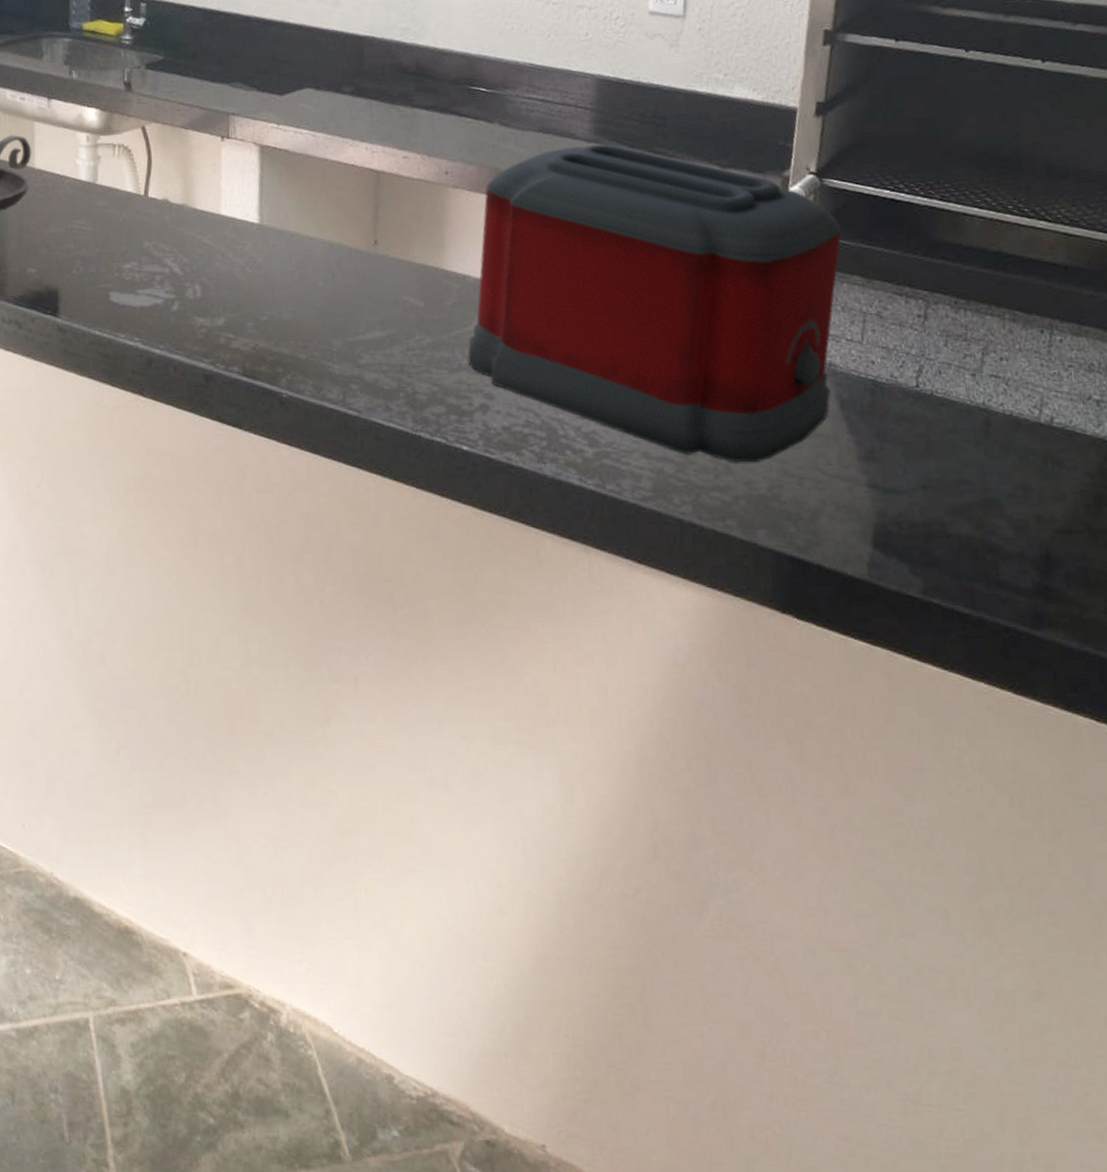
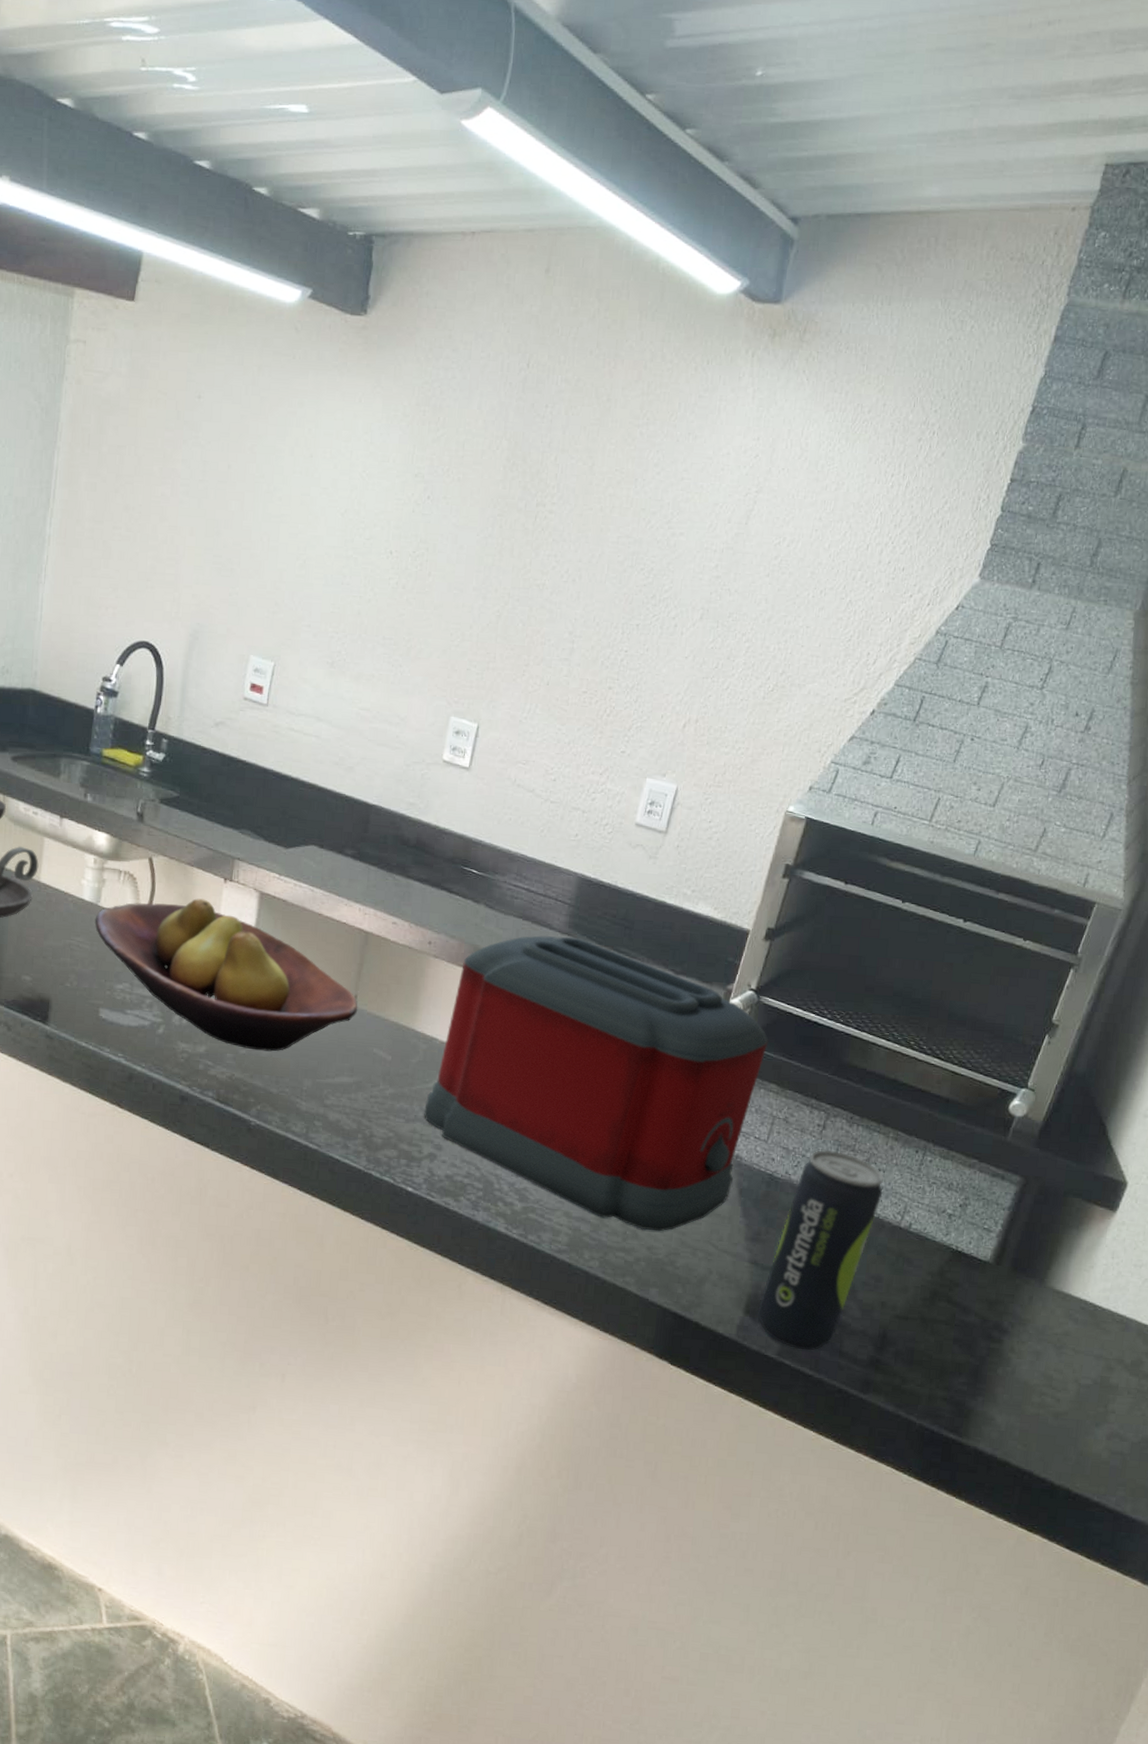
fruit bowl: none [94,161,380,315] -> present [94,898,358,1052]
beverage can: none [887,343,1011,585] -> present [756,1149,883,1351]

